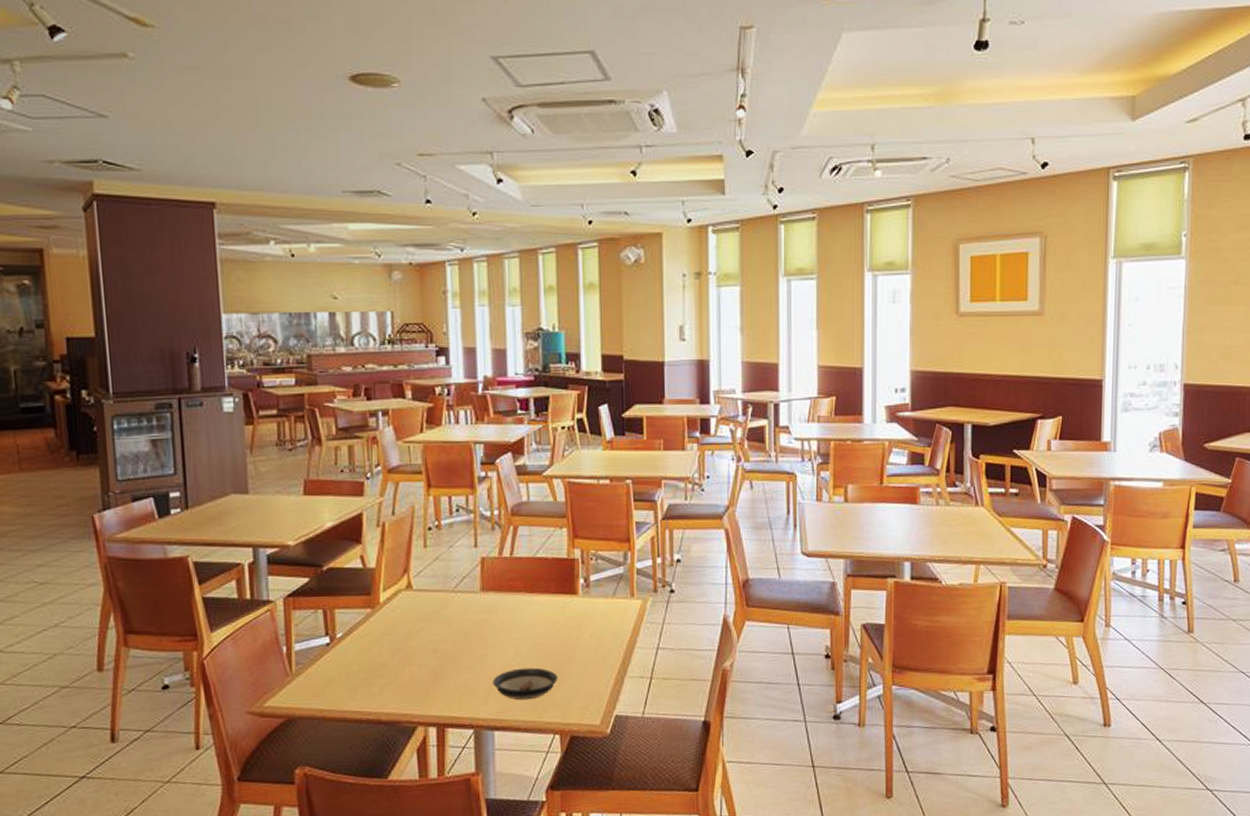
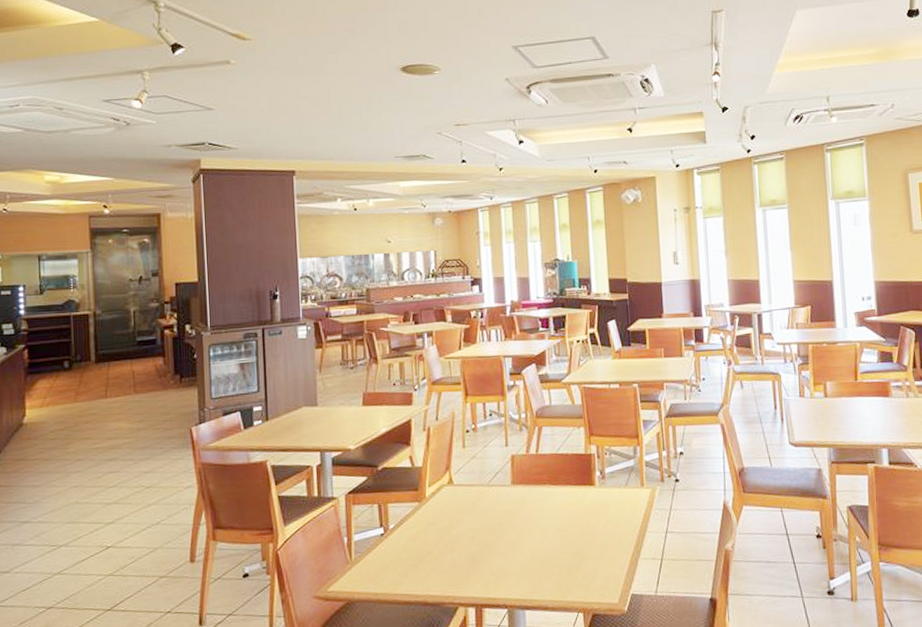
saucer: present [492,667,558,701] -> none [523,552,580,582]

